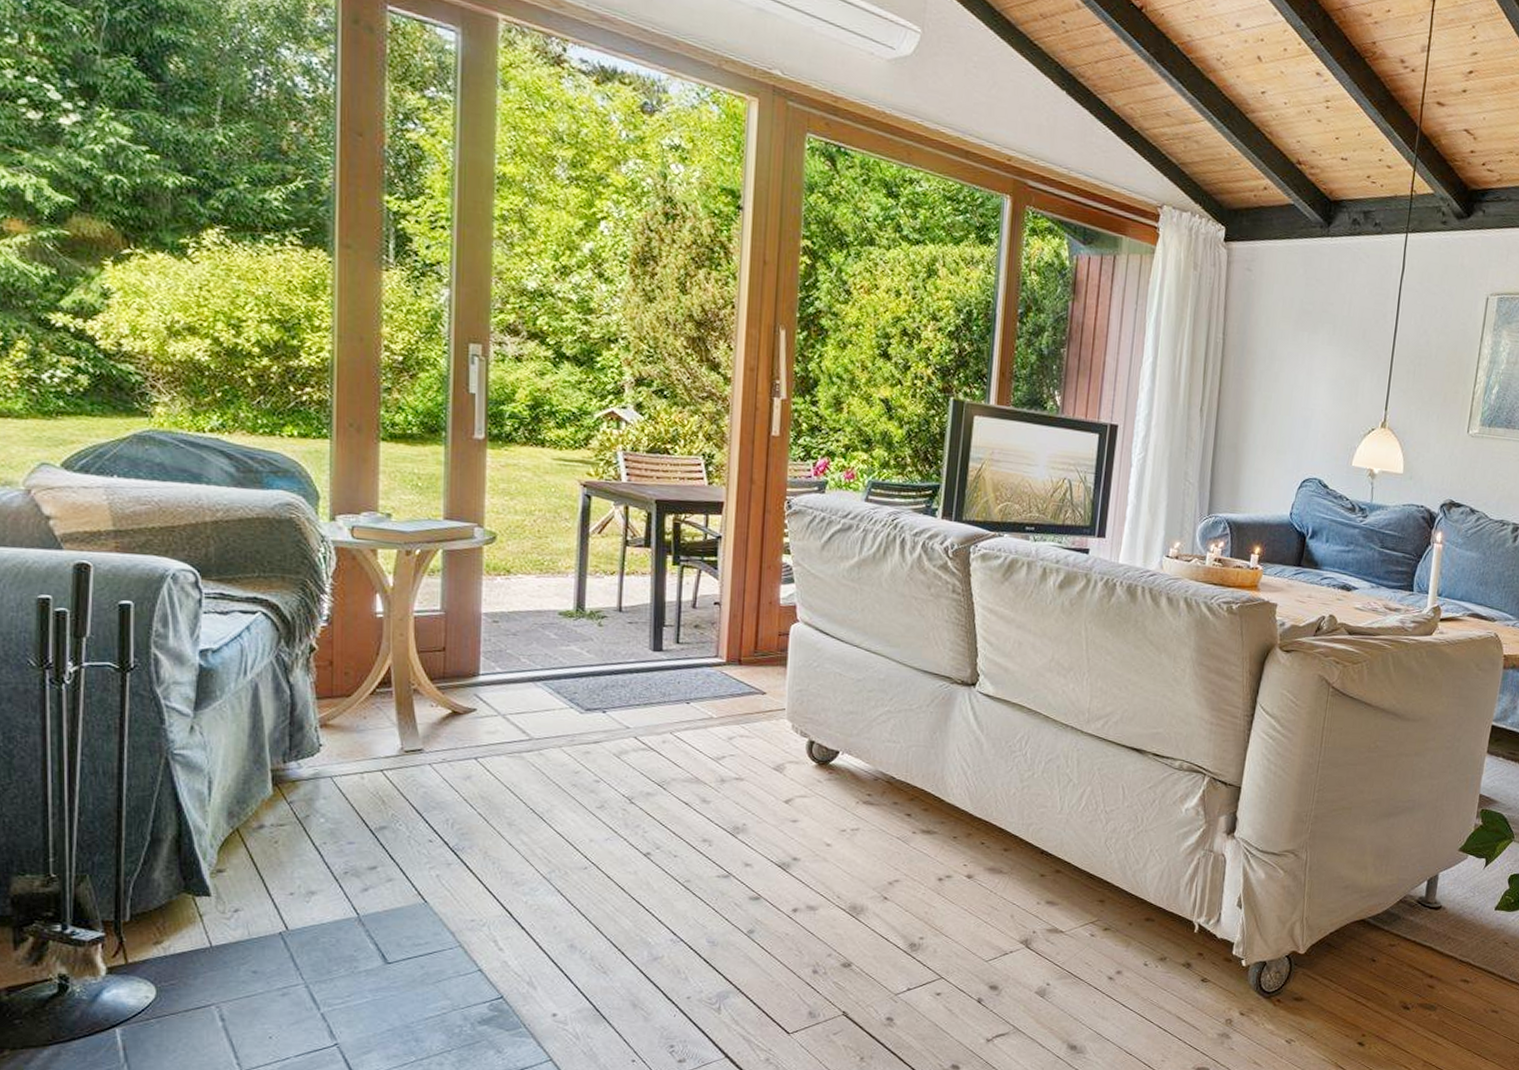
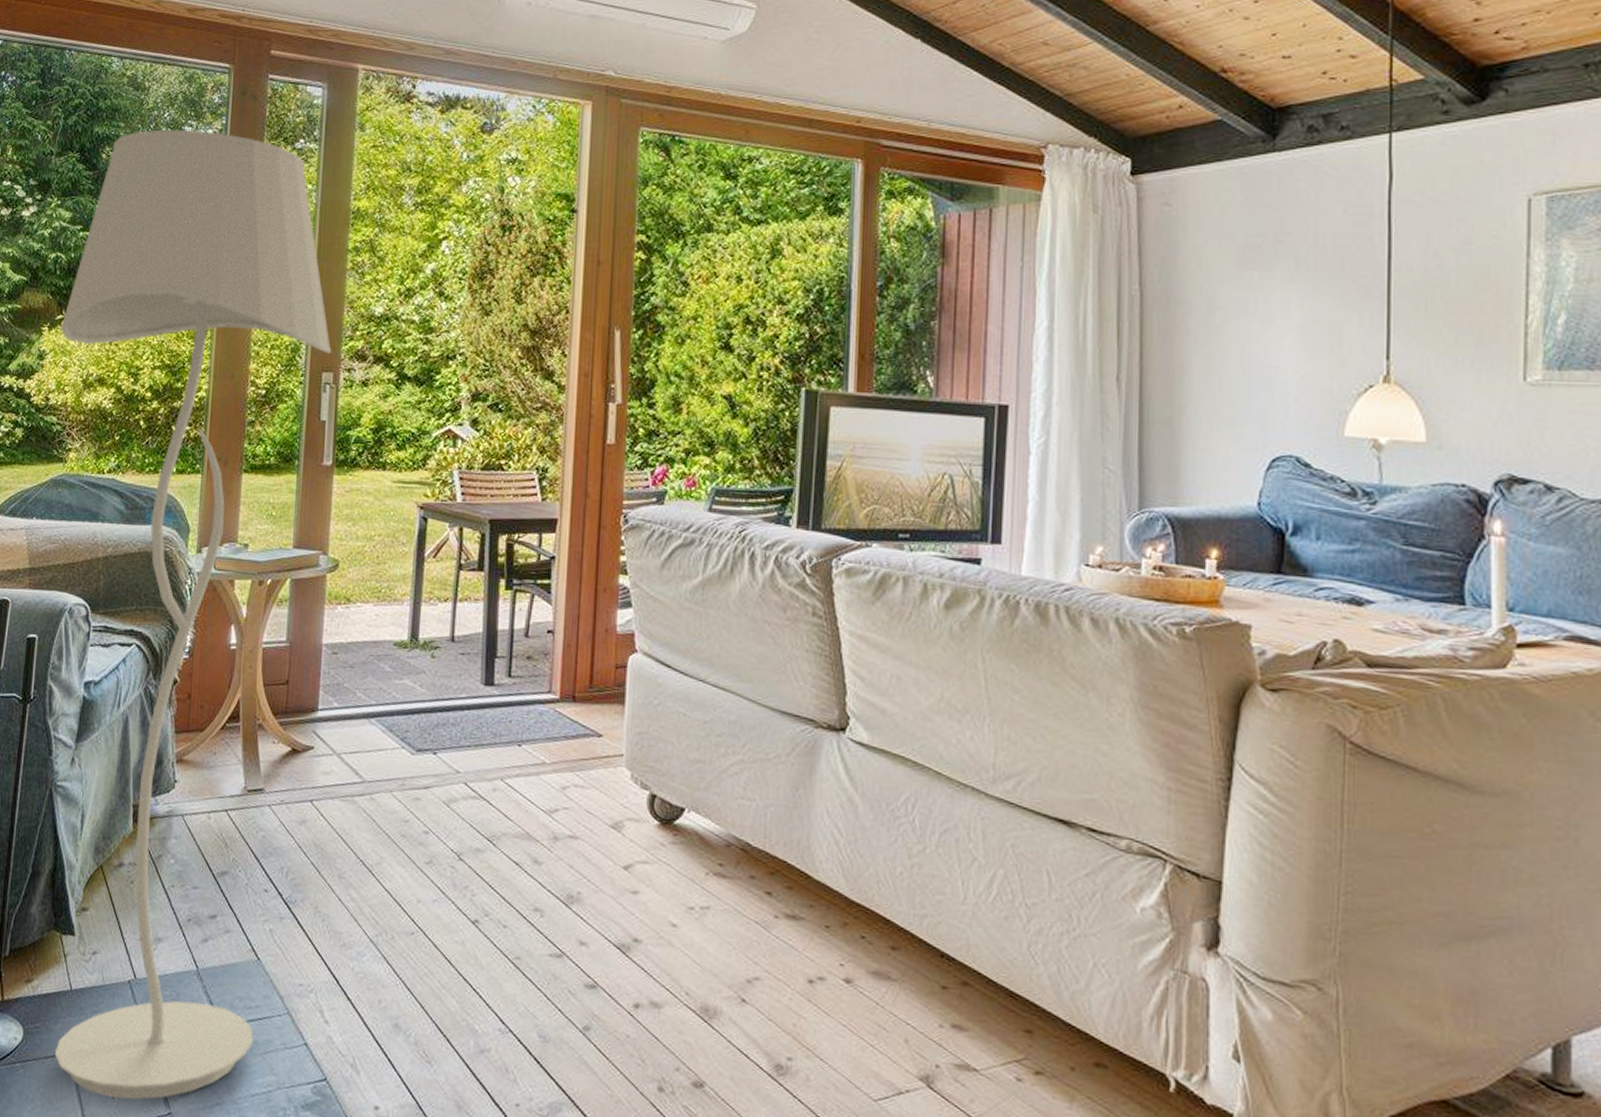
floor lamp: none [129,44,479,1038] -> present [54,130,332,1100]

